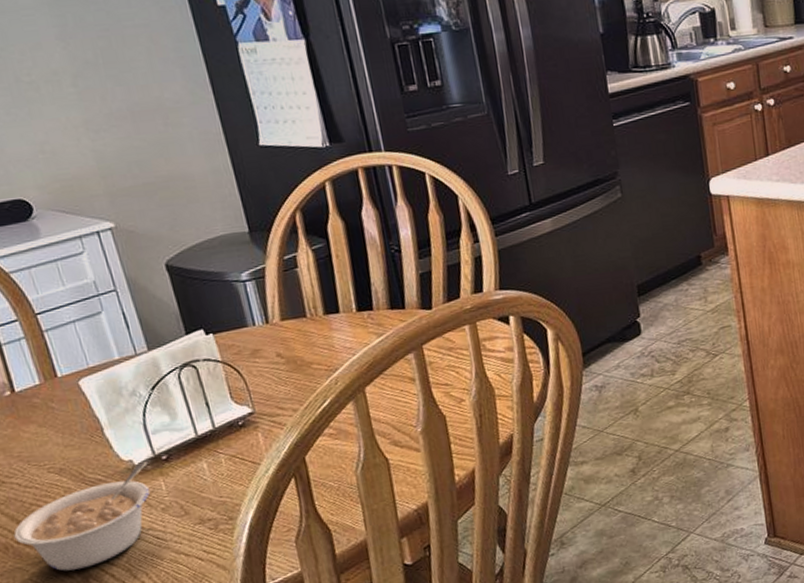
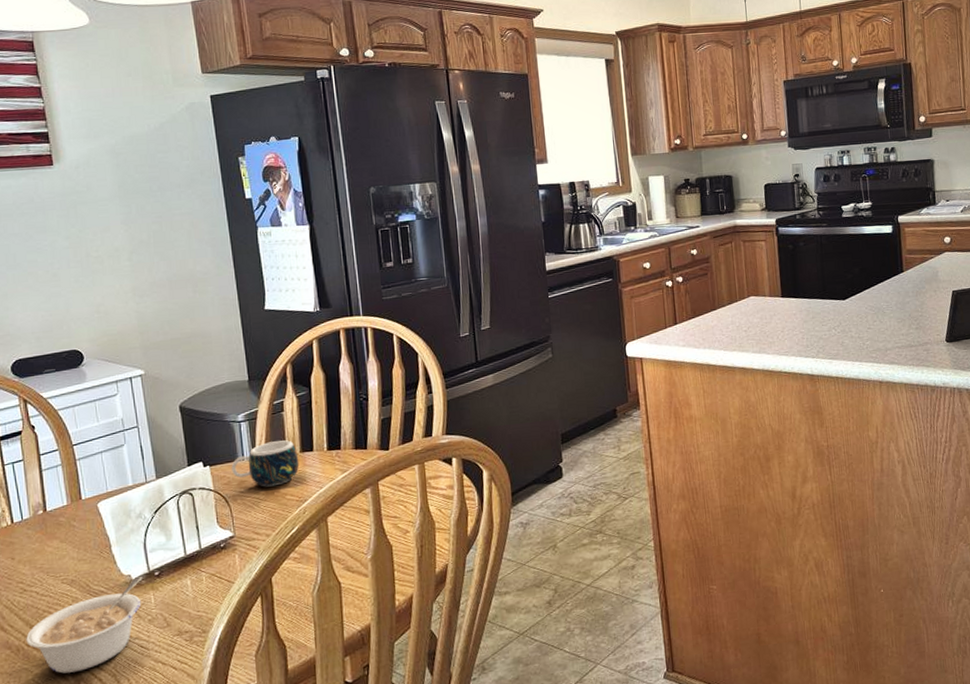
mug: none [240,301,325,356] -> present [231,440,300,487]

